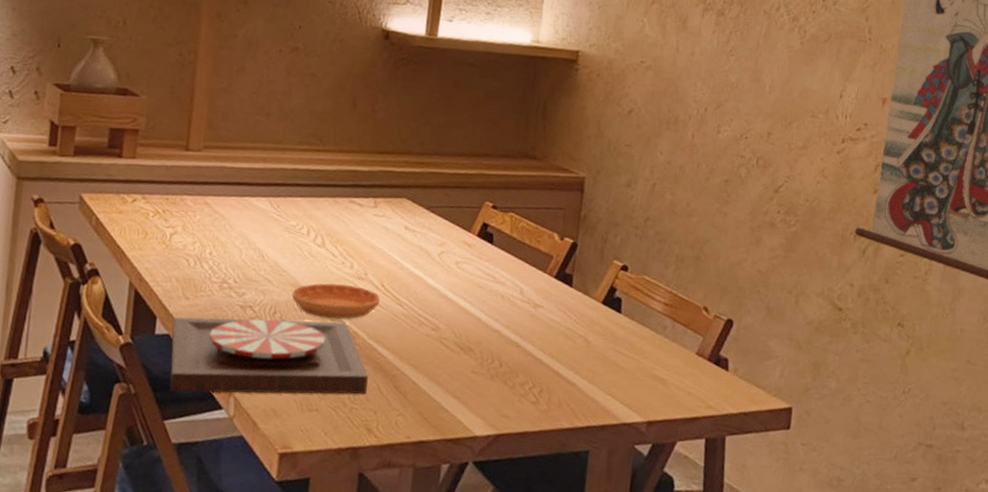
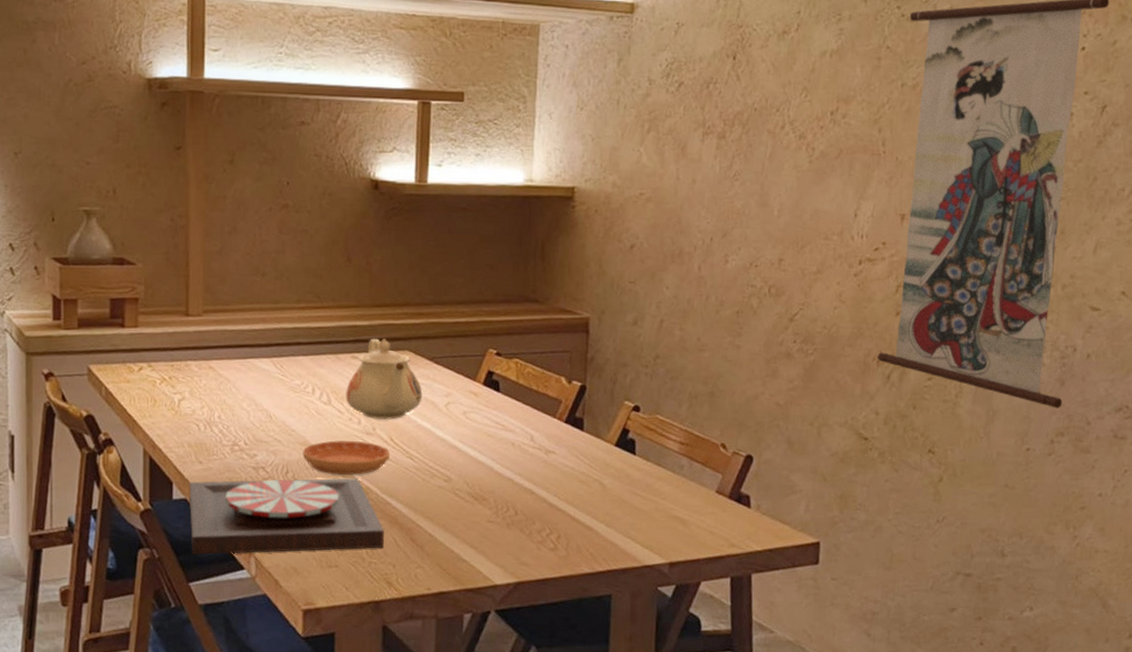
teapot: none [340,184,417,266] -> present [346,338,423,420]

